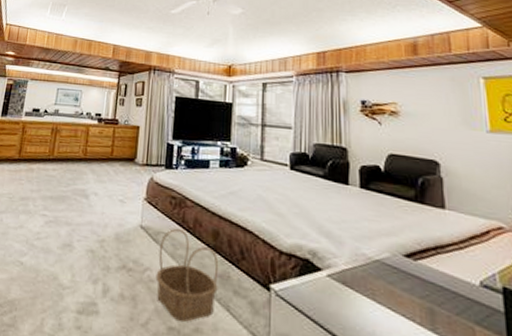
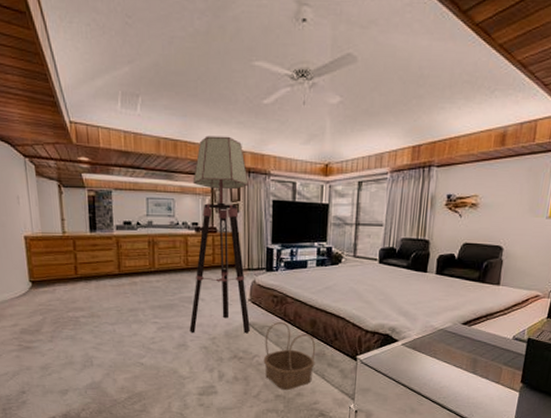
floor lamp: none [78,37,153,239] -> present [189,135,250,334]

